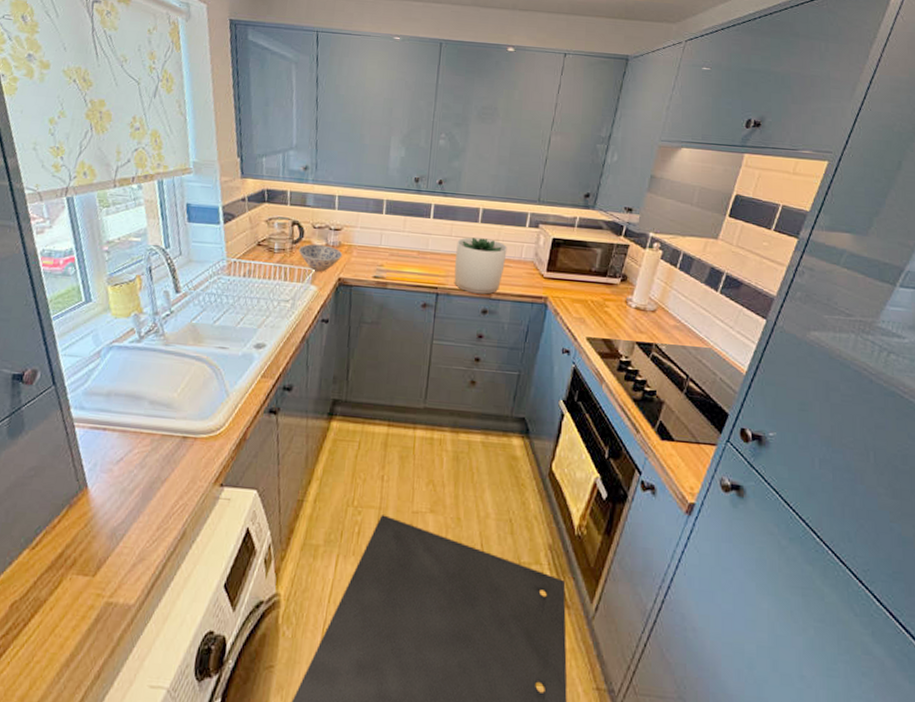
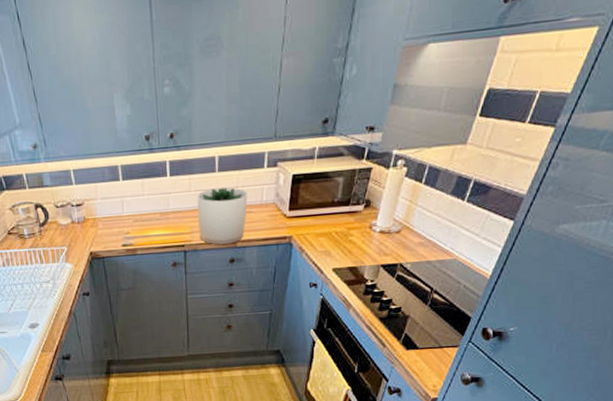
bowl: present [299,244,343,272] -> none [47,222,89,250]

